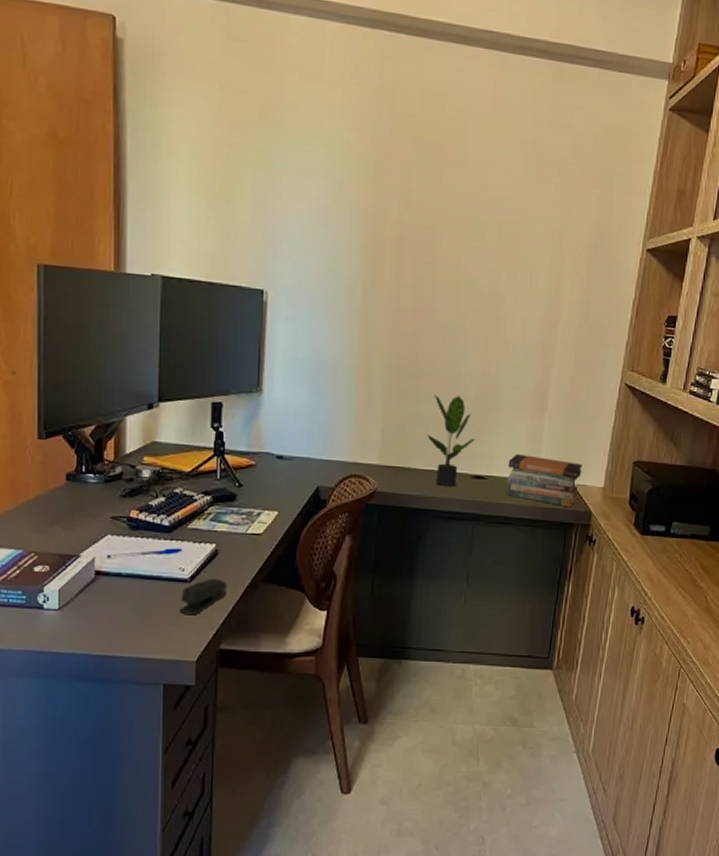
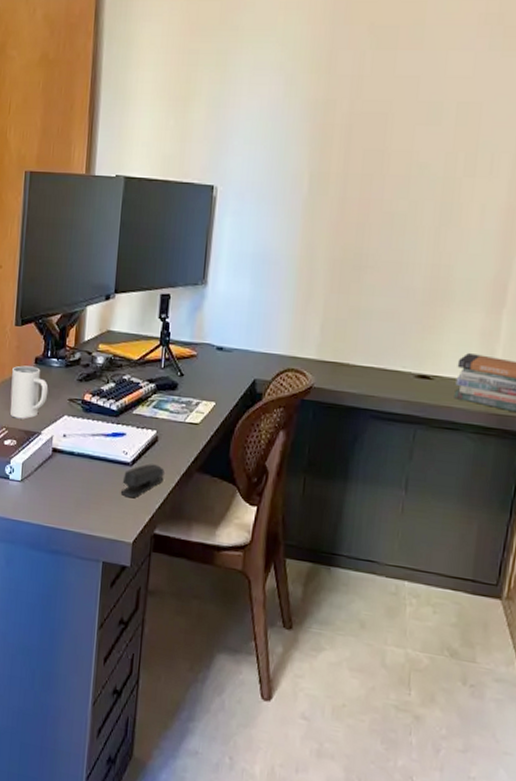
mug: none [38,483,86,542] -> present [9,365,49,419]
potted plant: present [428,393,475,486] -> none [369,286,421,386]

